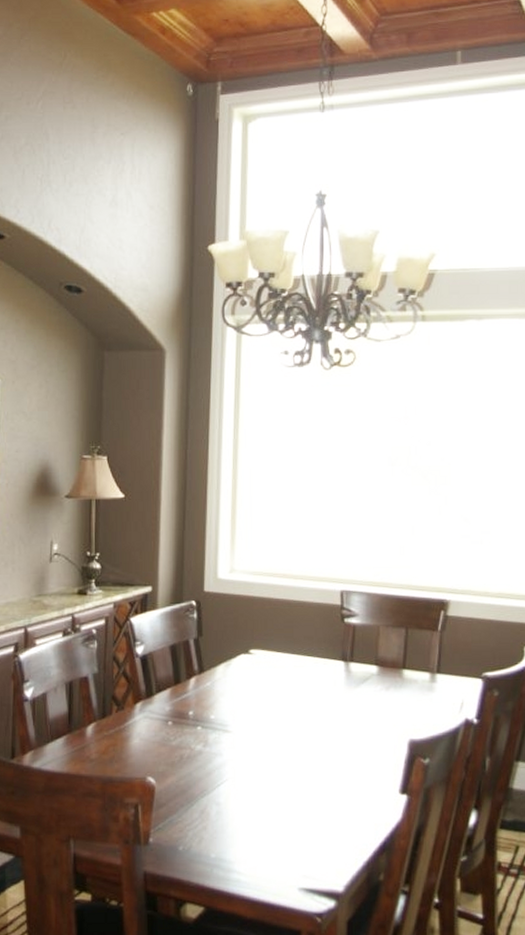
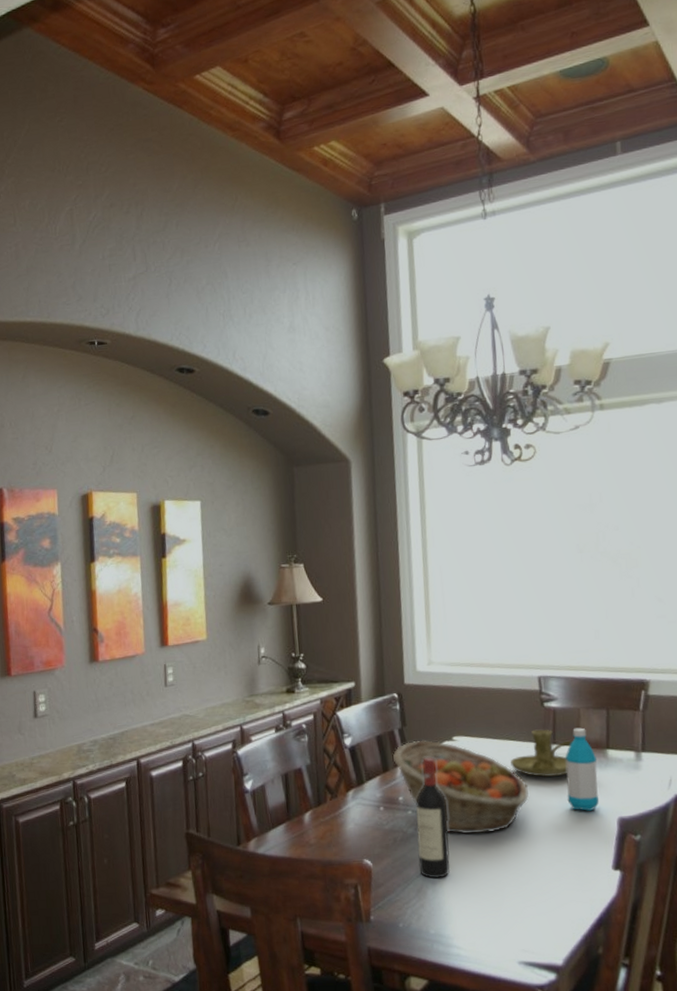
fruit basket: none [186,651,323,753] -> present [393,739,529,835]
wine bottle: none [204,671,238,799] -> present [416,758,451,879]
candle holder: none [307,645,370,695] -> present [510,729,572,777]
water bottle: none [360,646,392,732] -> present [565,728,599,811]

